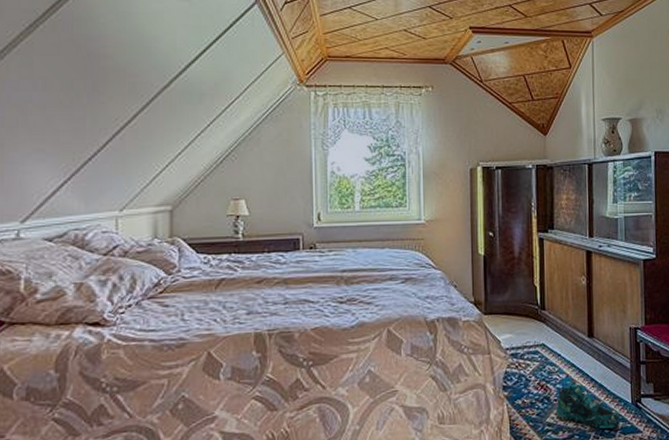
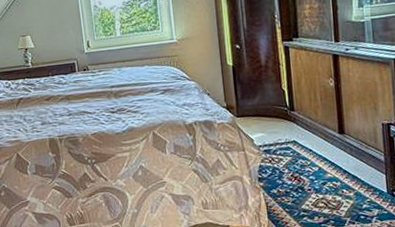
shoe: present [556,381,620,429] -> none [310,173,376,216]

